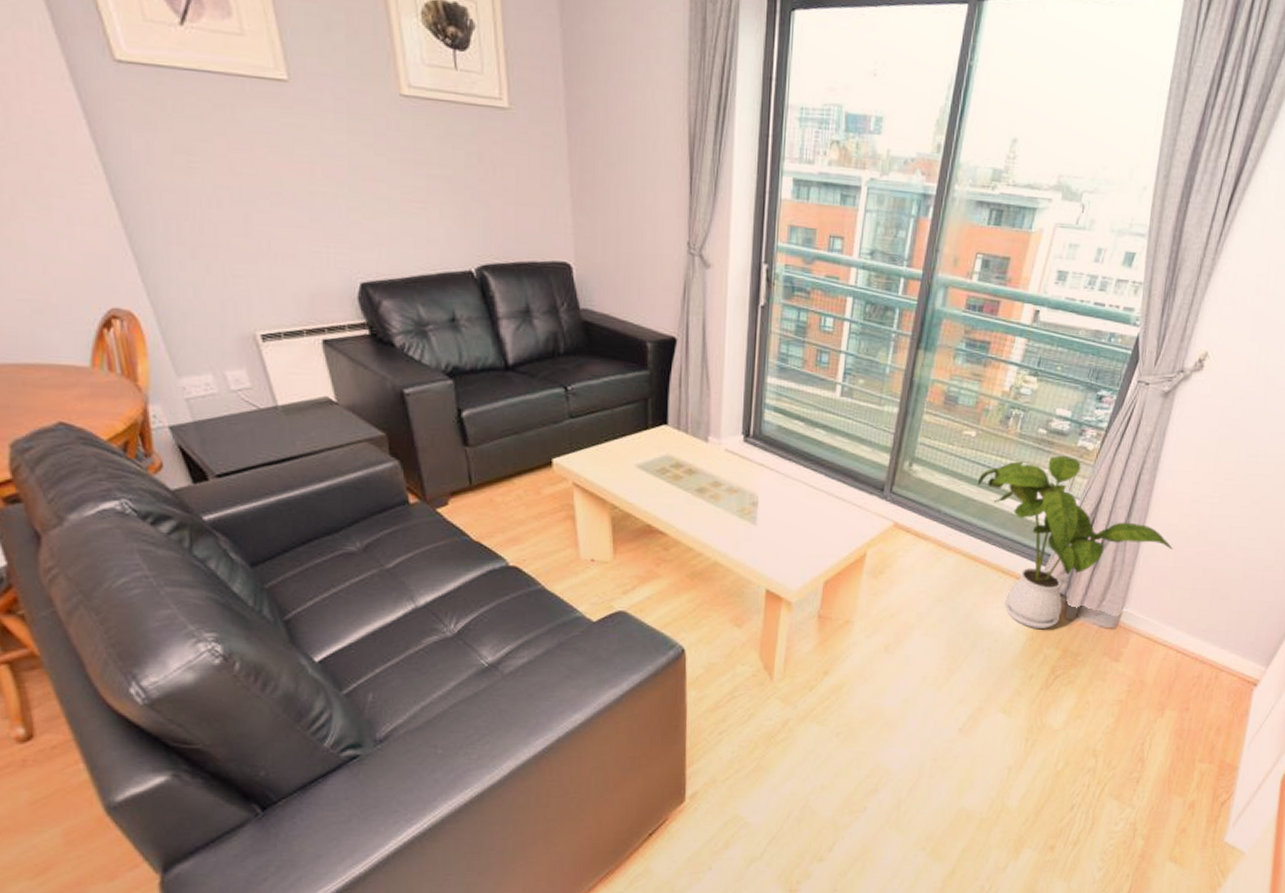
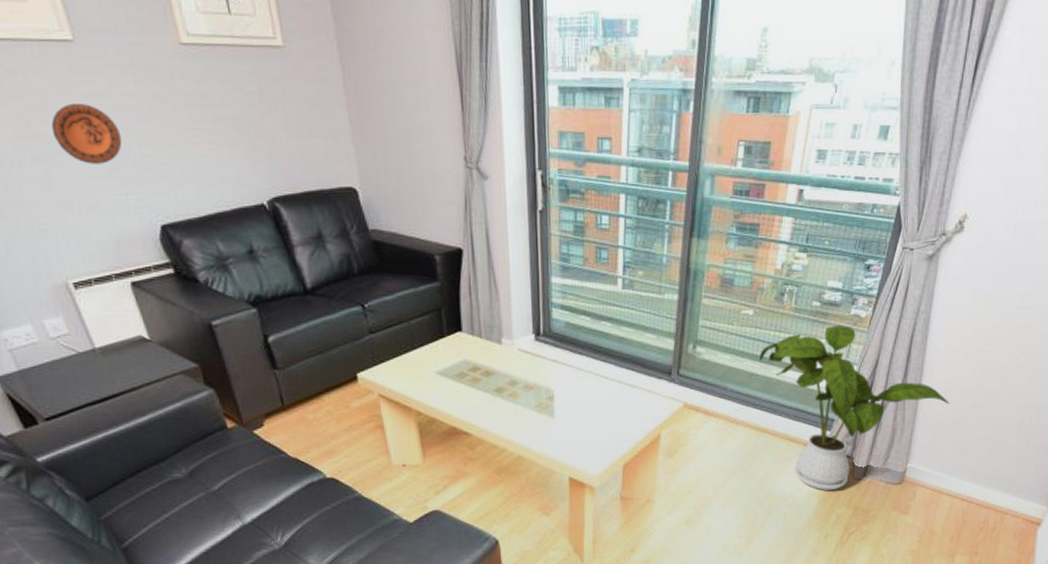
decorative plate: none [255,146,329,213] -> present [51,103,122,164]

